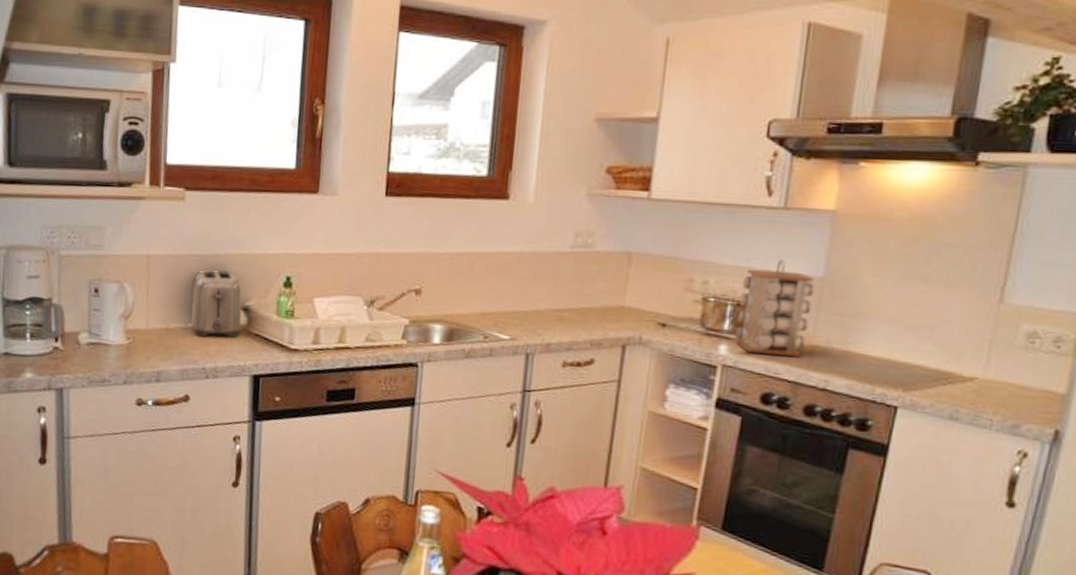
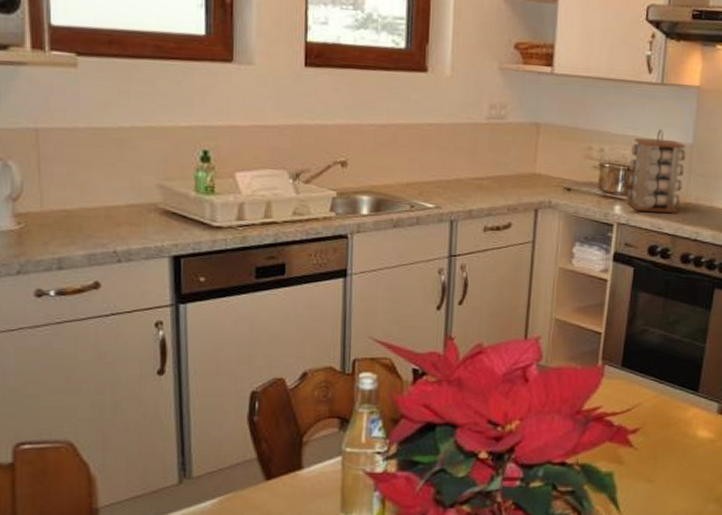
toaster: present [190,270,242,338] -> none [95,144,156,218]

